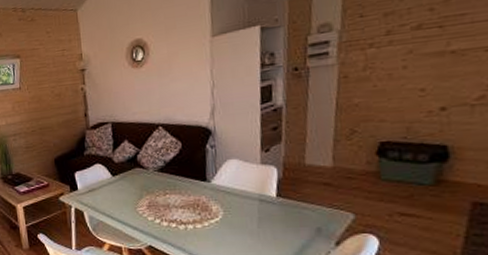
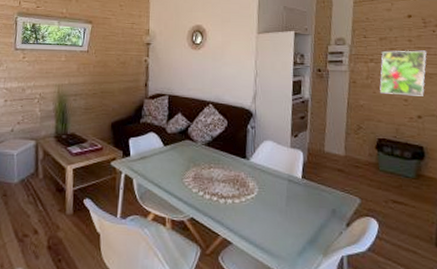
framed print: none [383,19,458,86] -> present [380,50,427,96]

